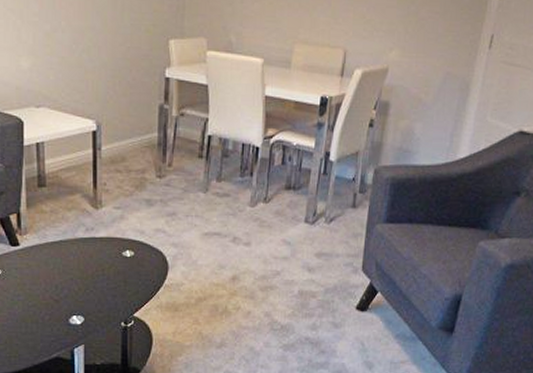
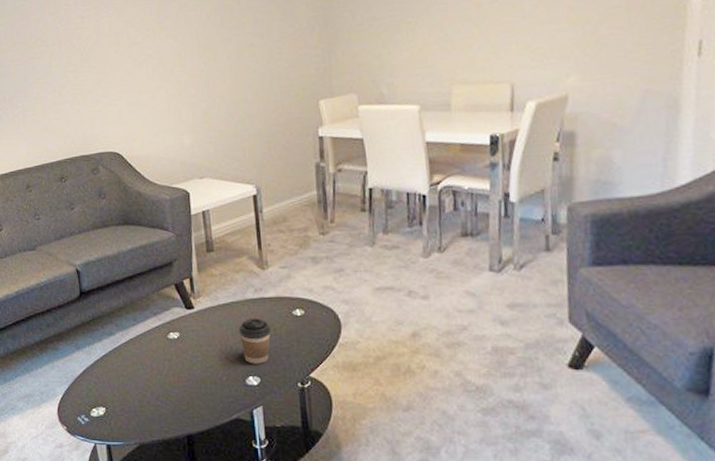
coffee cup: none [66,258,99,304] -> present [239,318,271,364]

